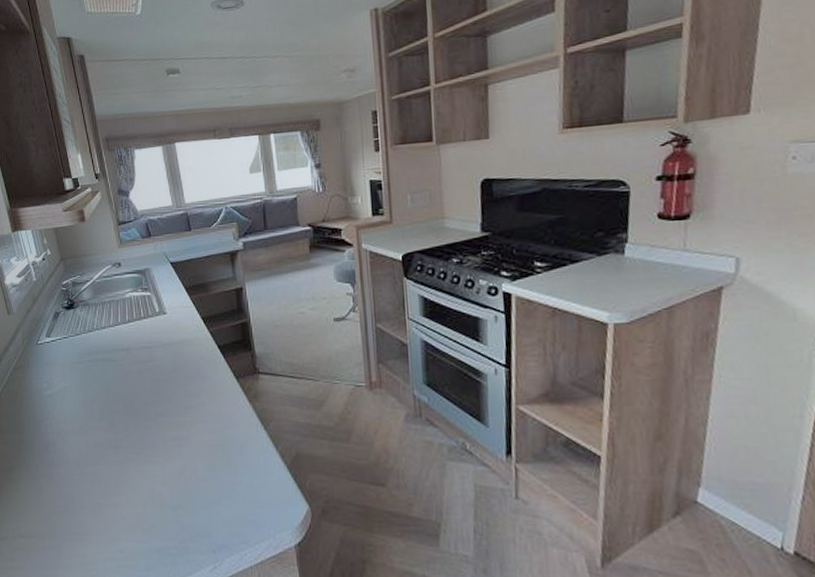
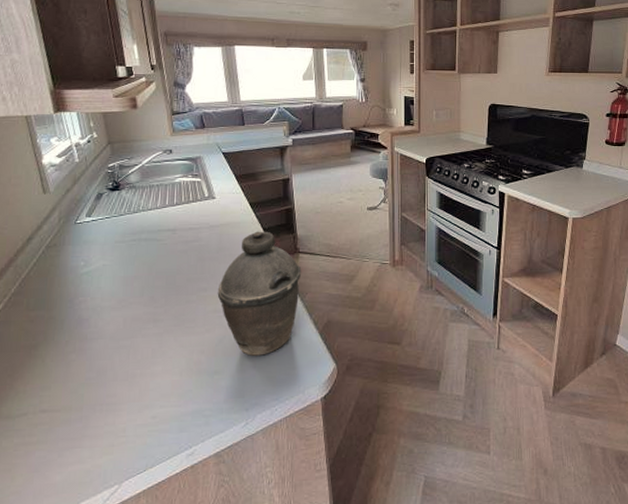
kettle: none [175,349,263,491] -> present [217,231,302,356]

